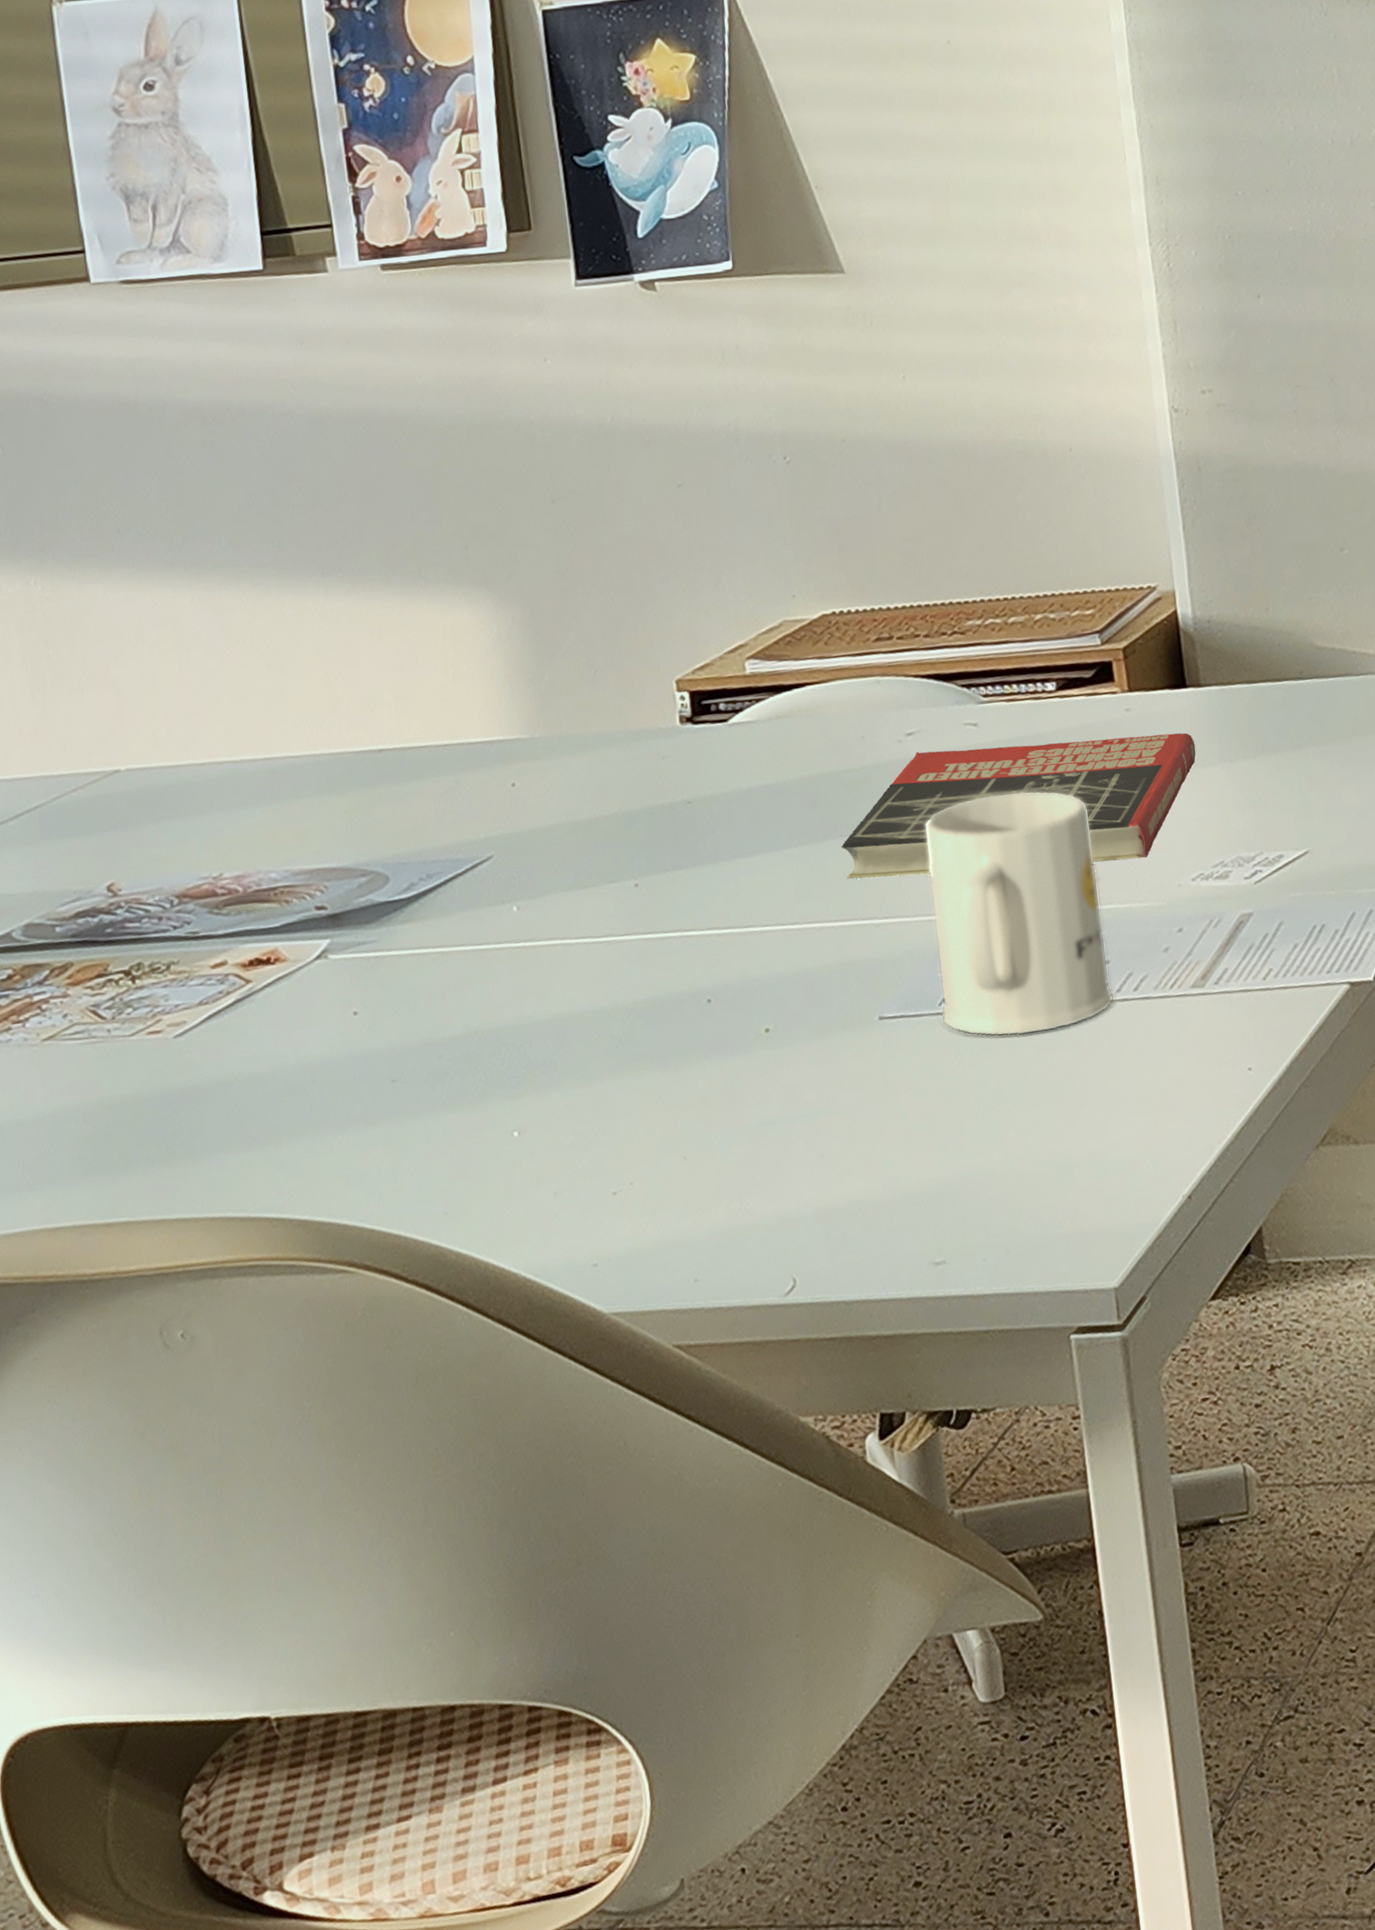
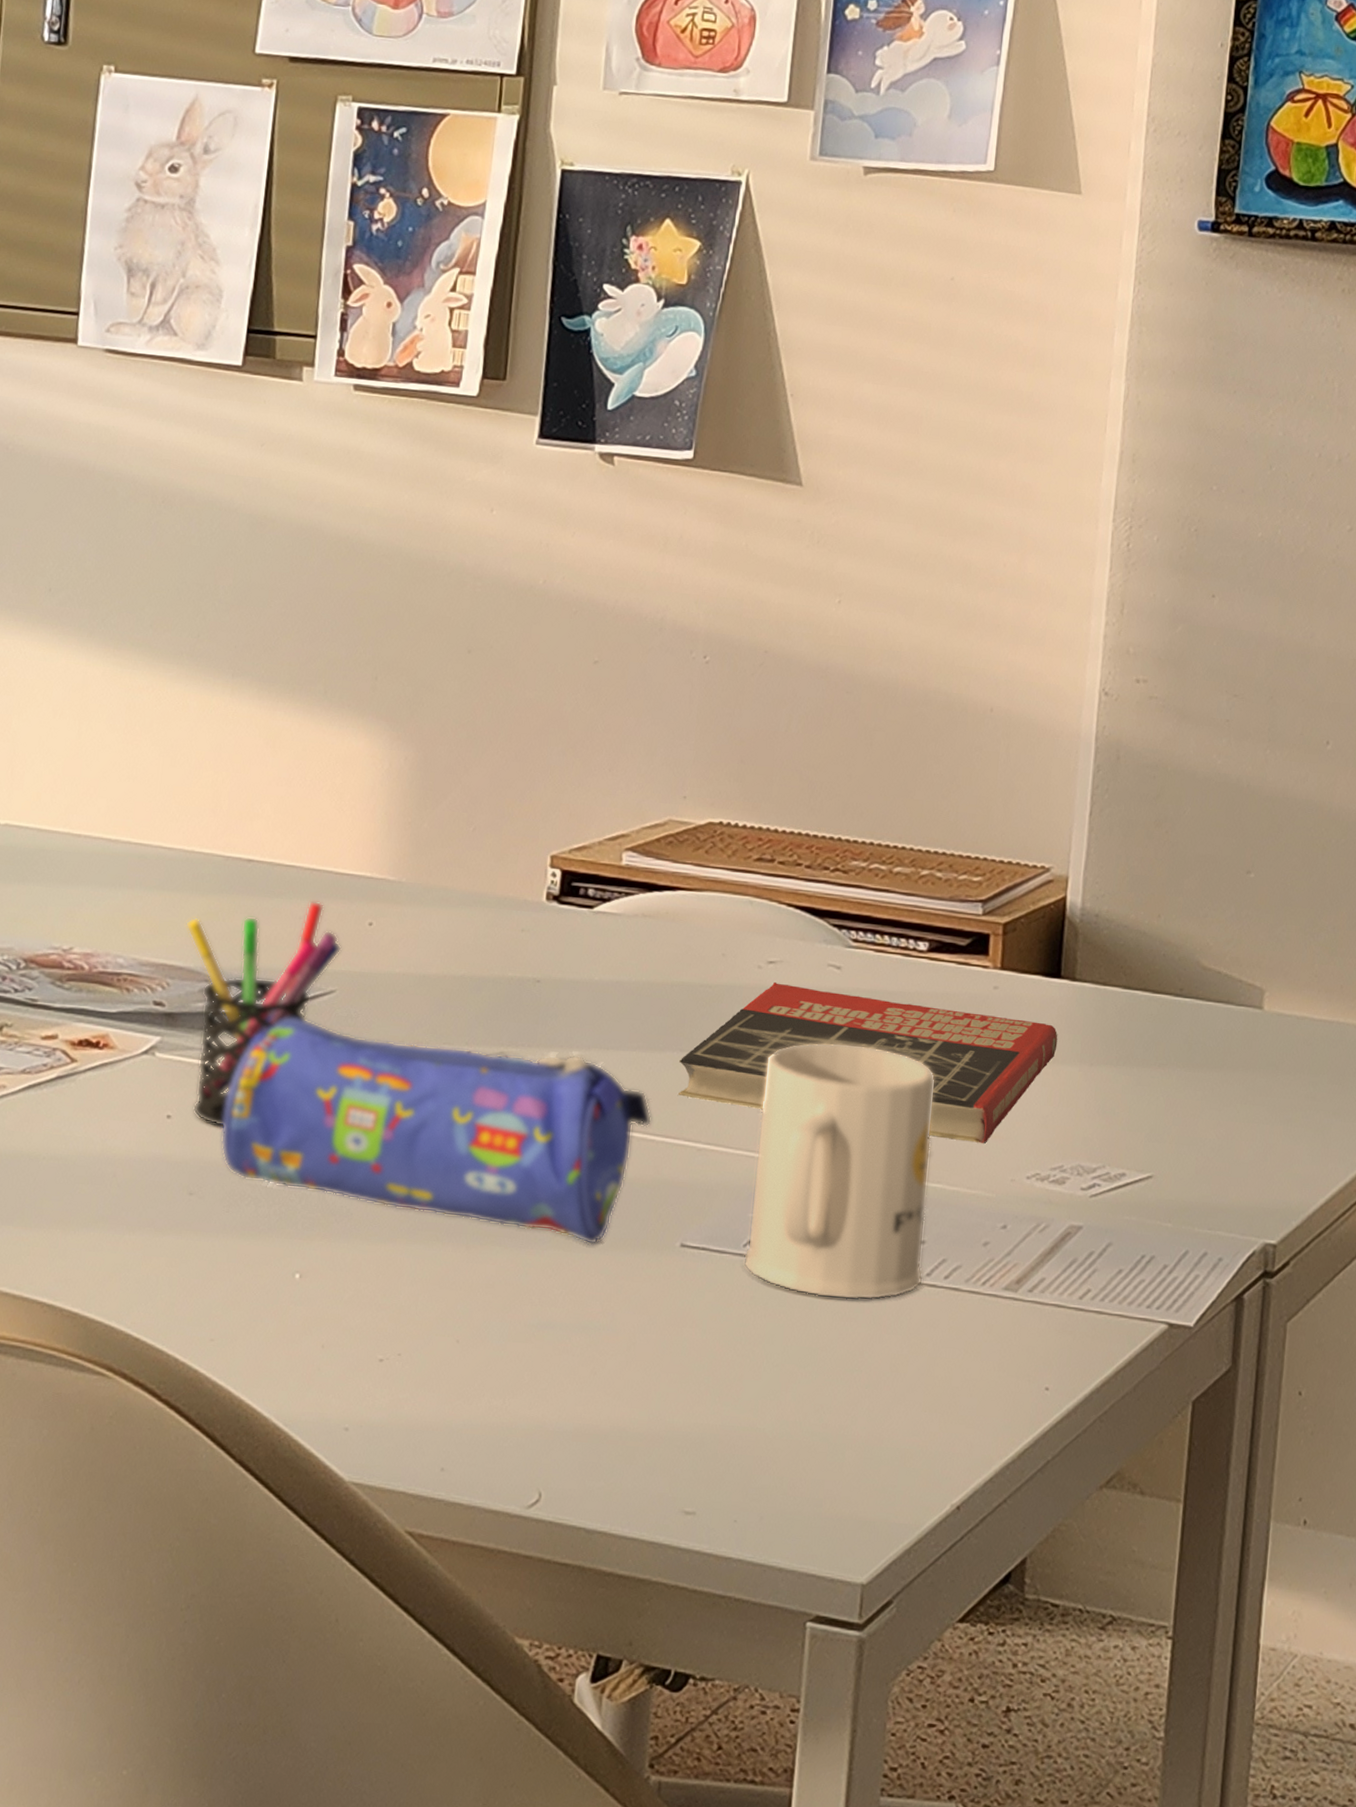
pen holder: none [330,774,491,1012] -> present [185,900,342,1128]
pencil case: none [408,863,827,1056] -> present [220,1017,652,1245]

